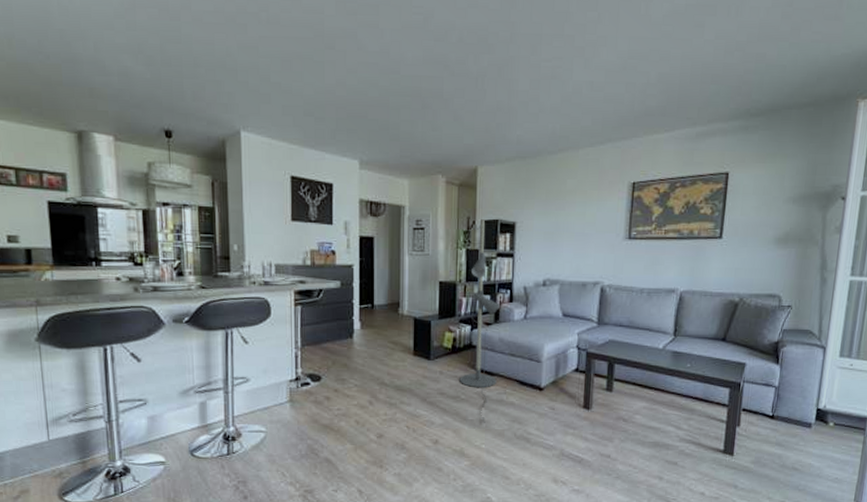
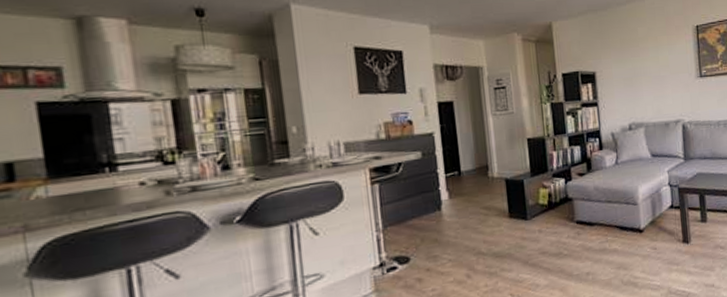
floor lamp: present [459,219,500,423] -> none [558,72,598,276]

